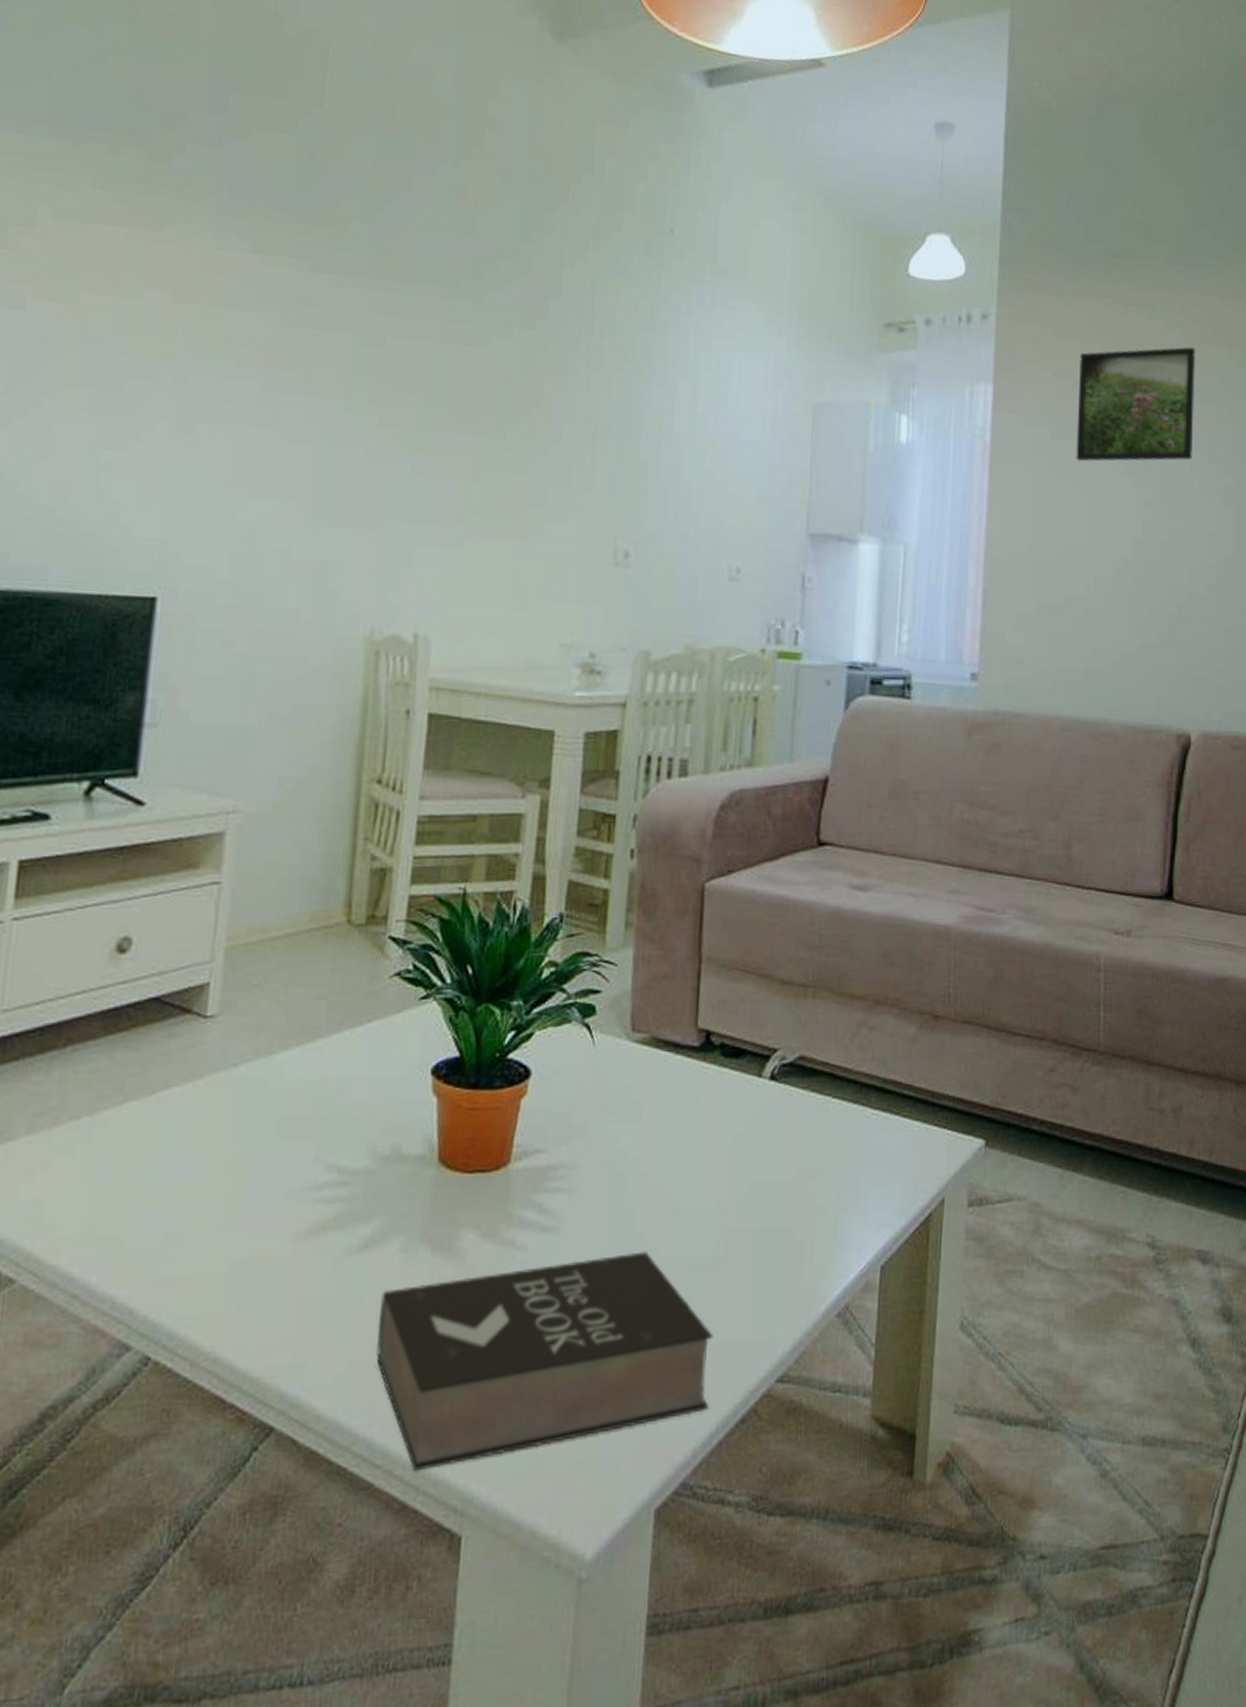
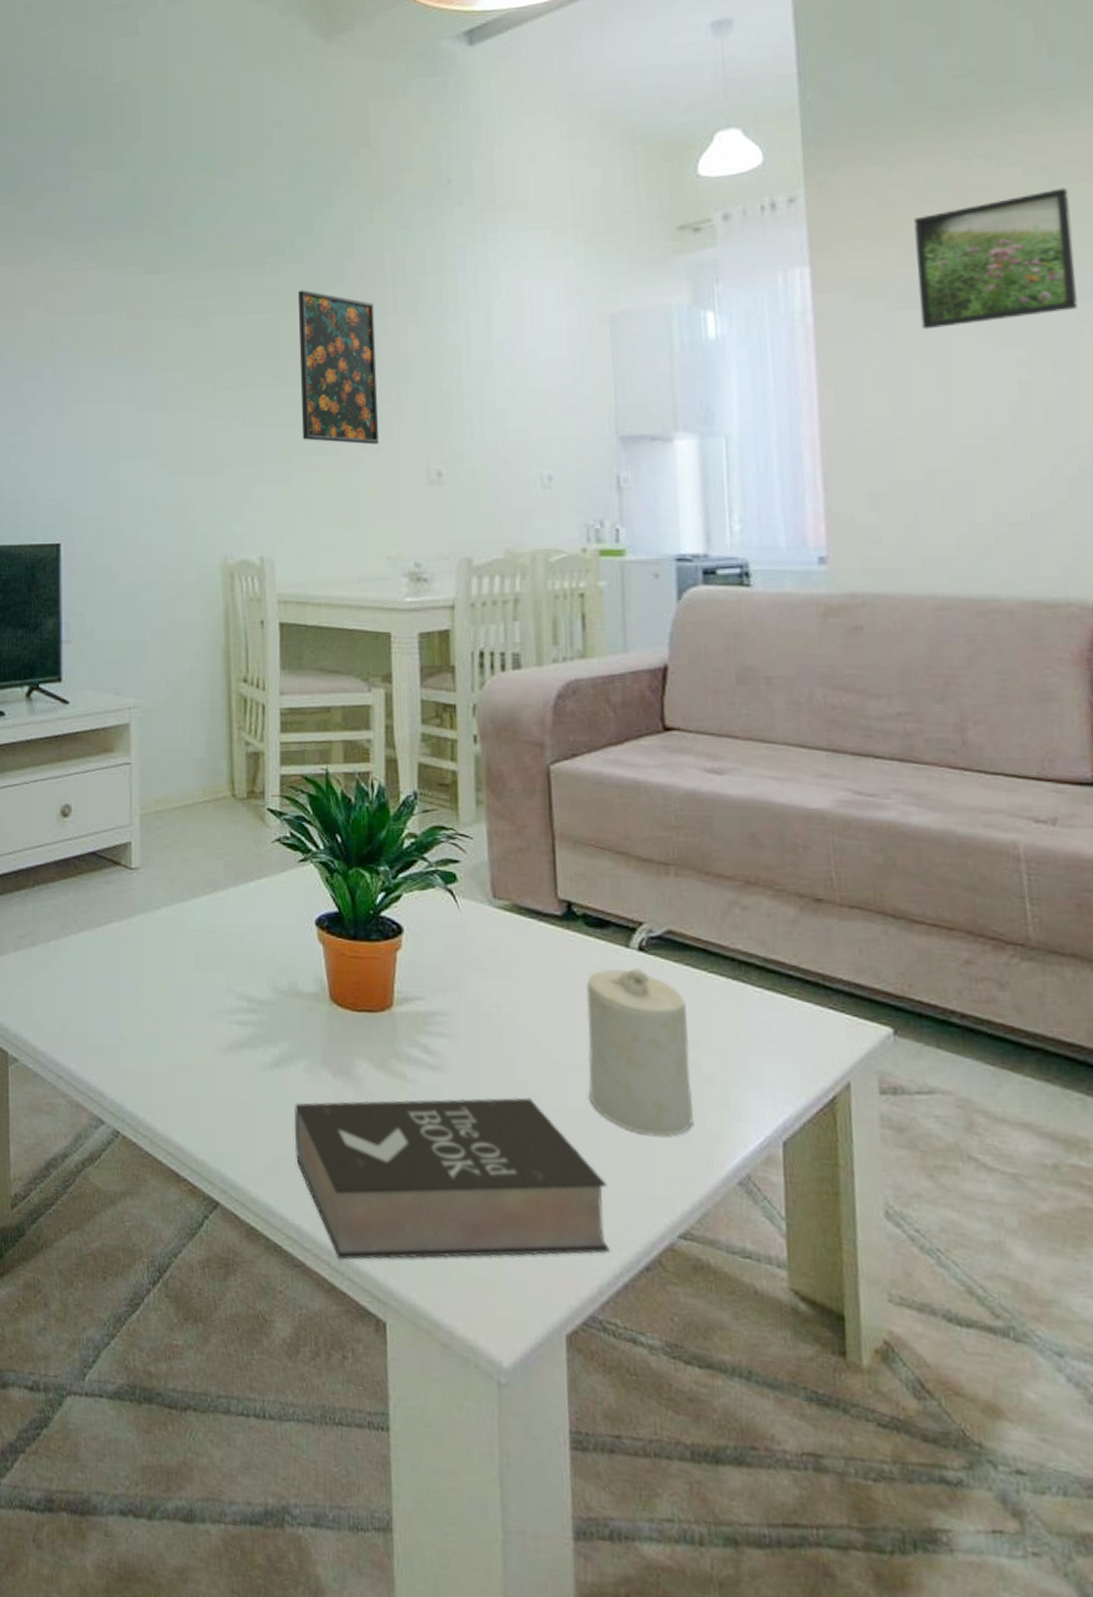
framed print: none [479,323,578,514] -> present [297,290,380,445]
candle: none [706,1097,810,1276] -> present [585,967,693,1136]

